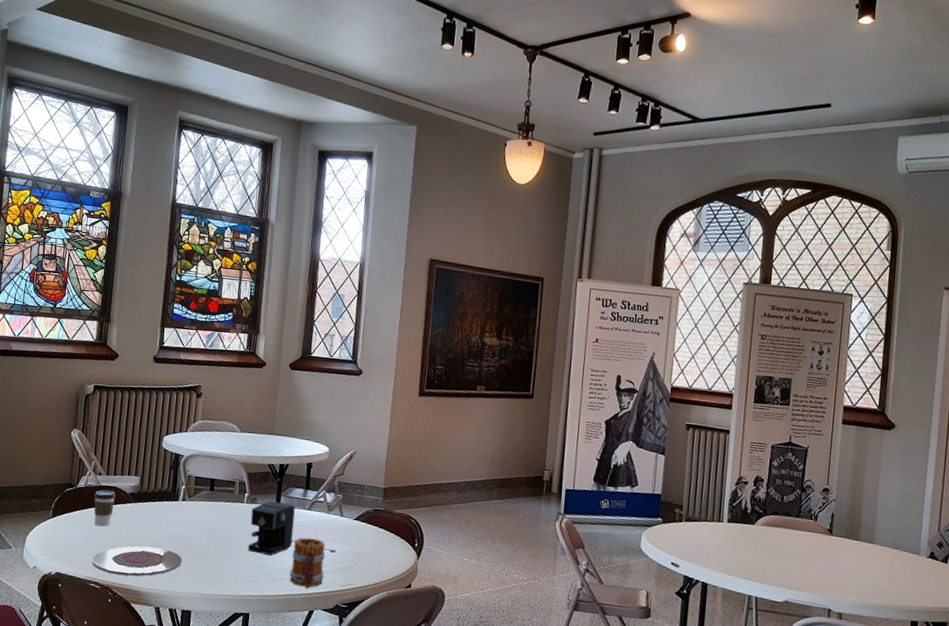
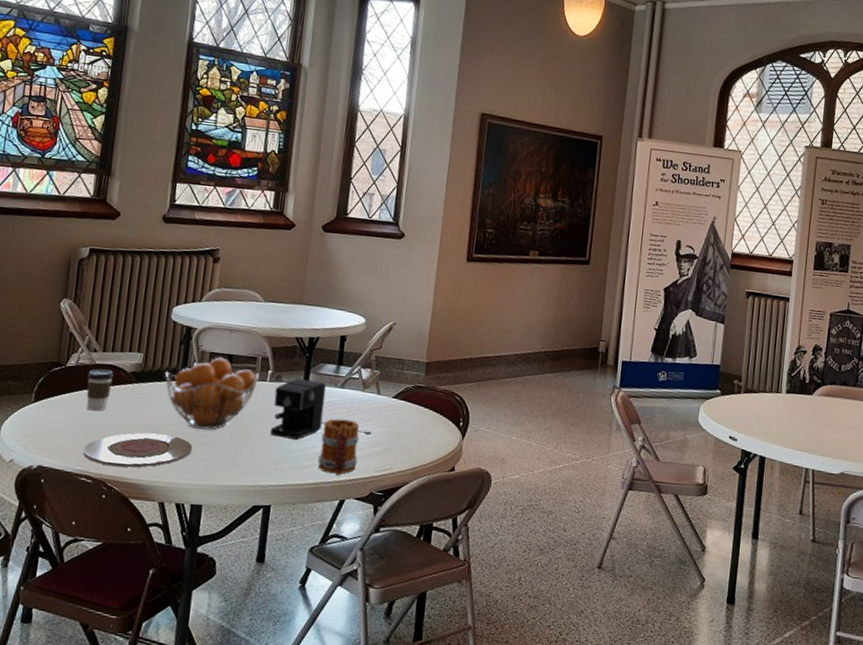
fruit basket: none [158,481,237,546] -> present [165,357,259,431]

